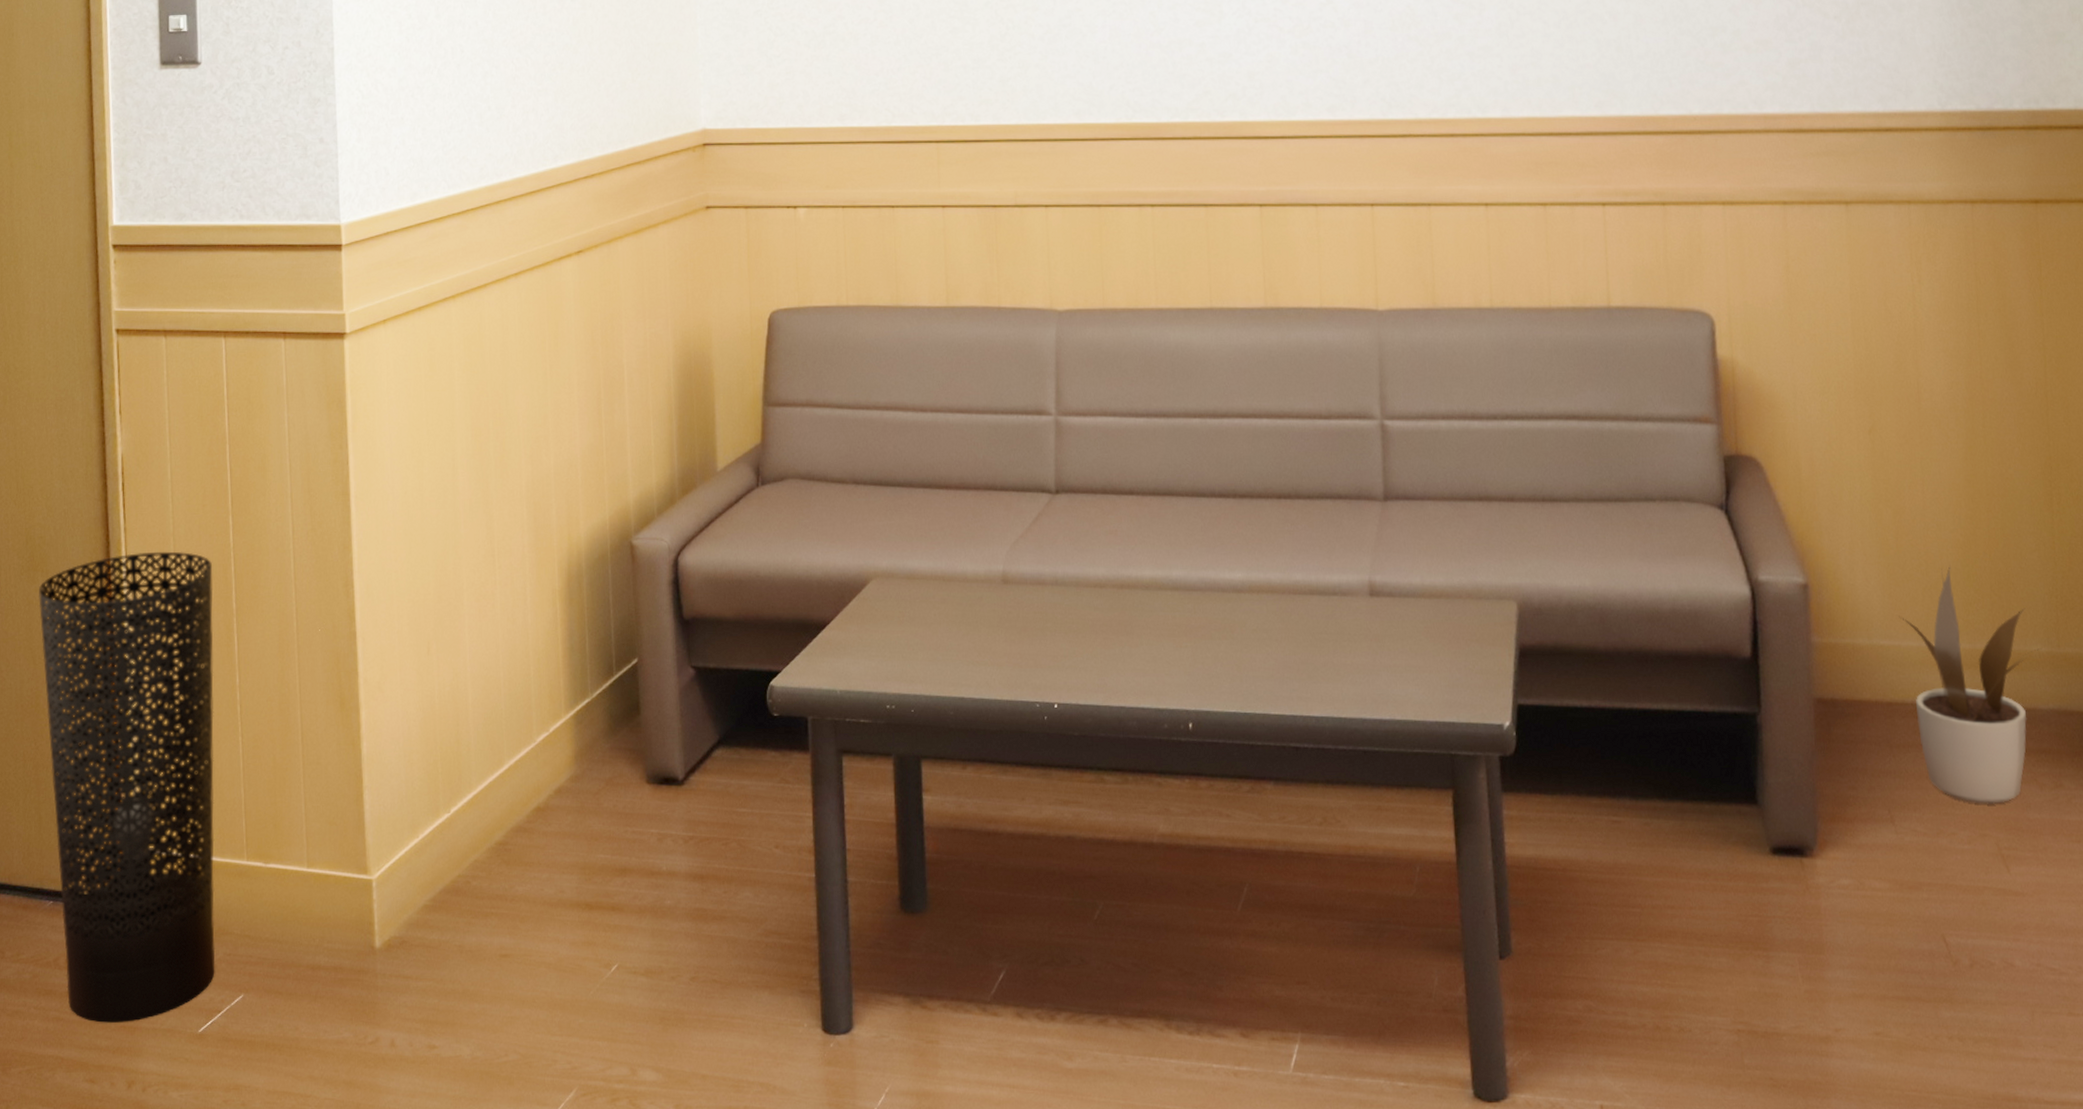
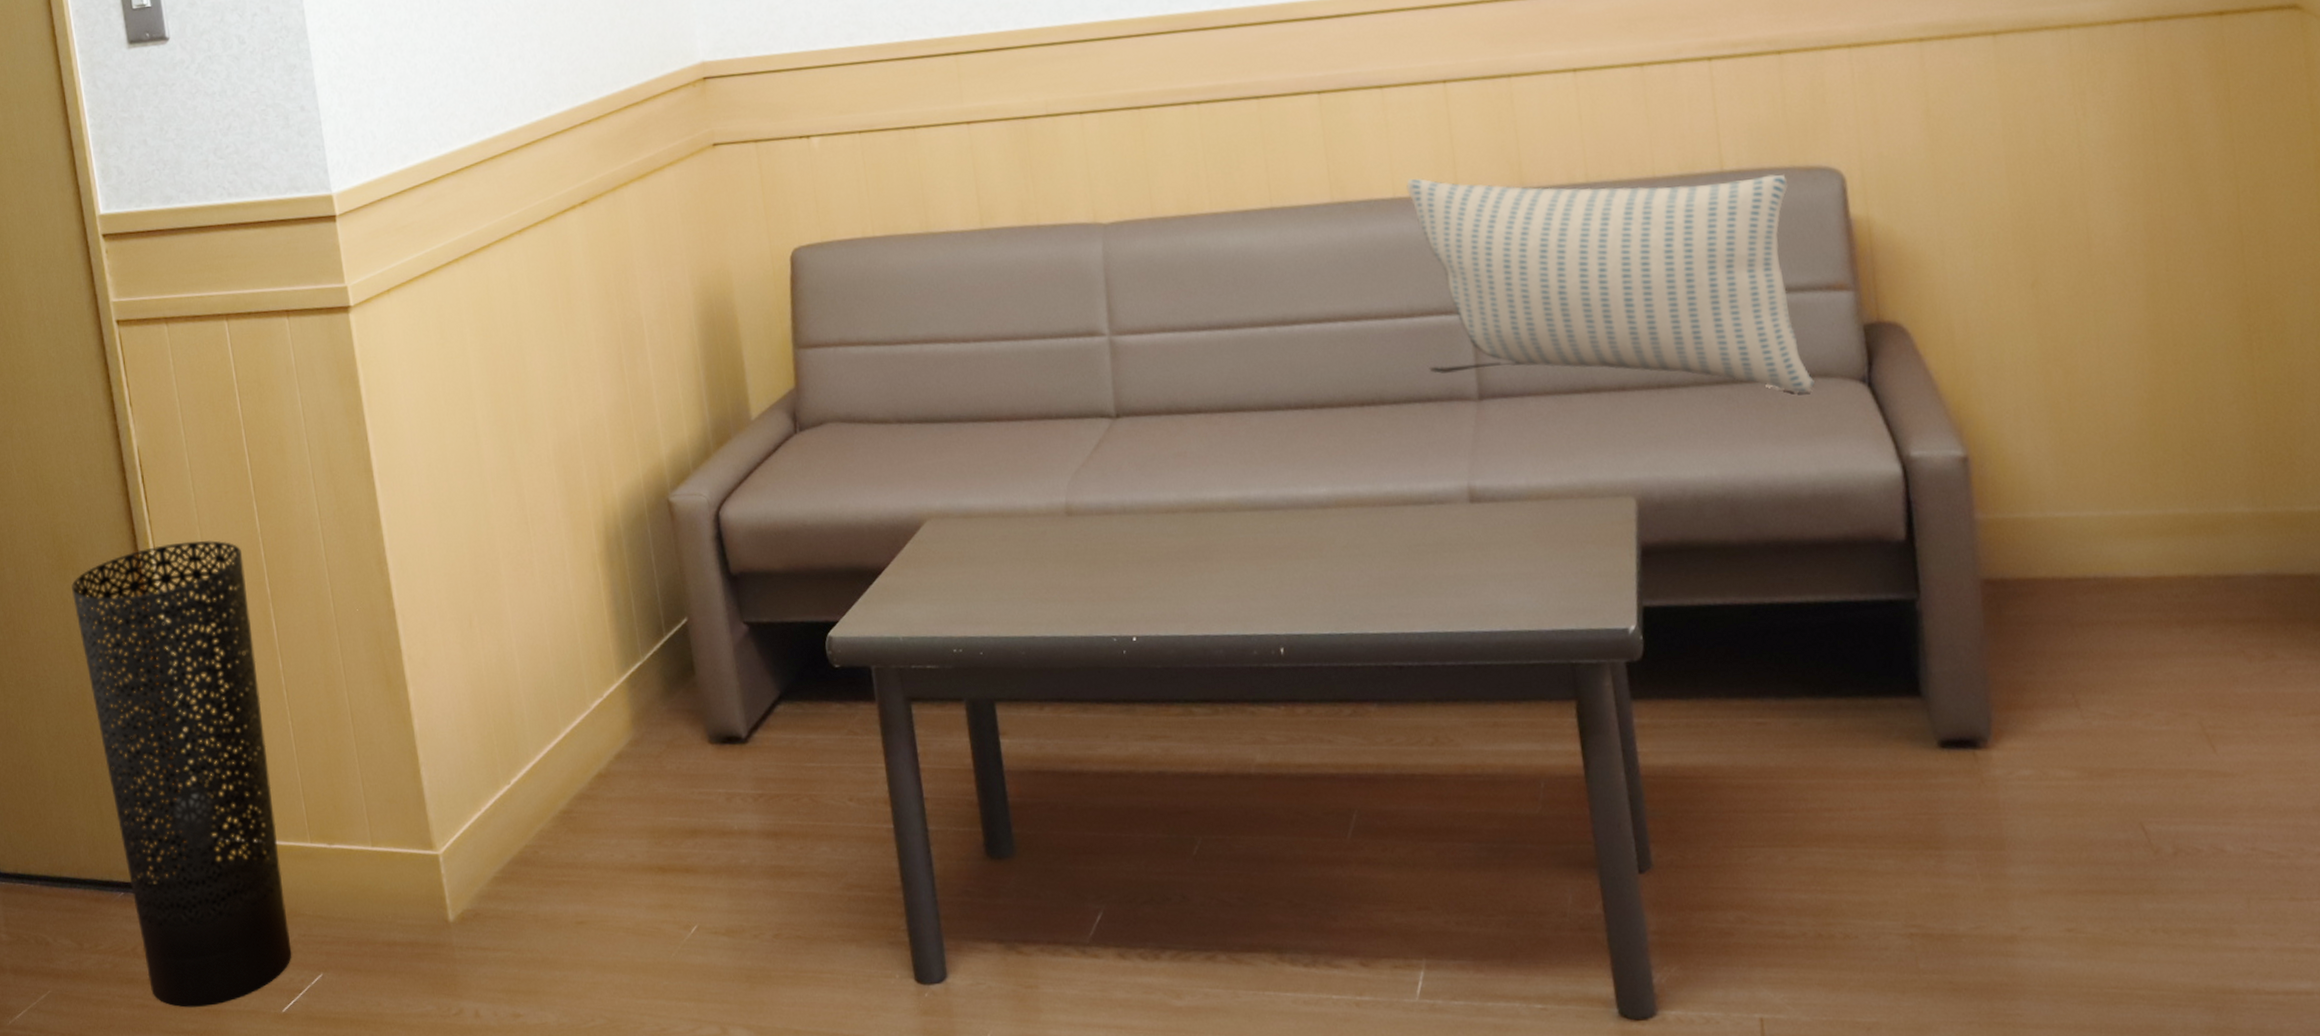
pillow: none [1332,291,1680,515] -> present [1406,174,1816,394]
potted plant: present [1899,565,2042,804] -> none [2075,425,2245,682]

